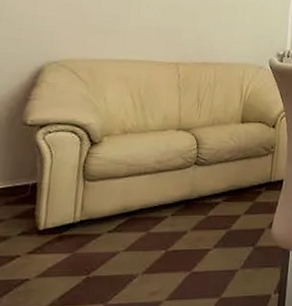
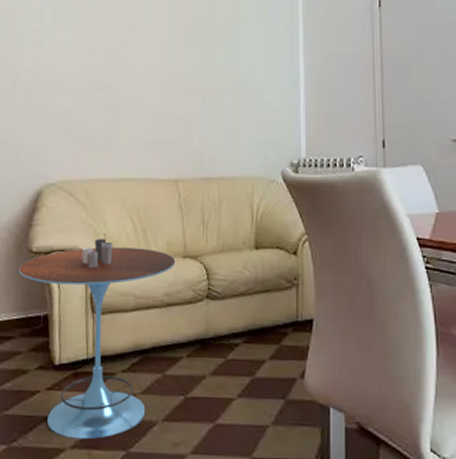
side table: none [9,108,170,298] -> present [19,233,176,440]

